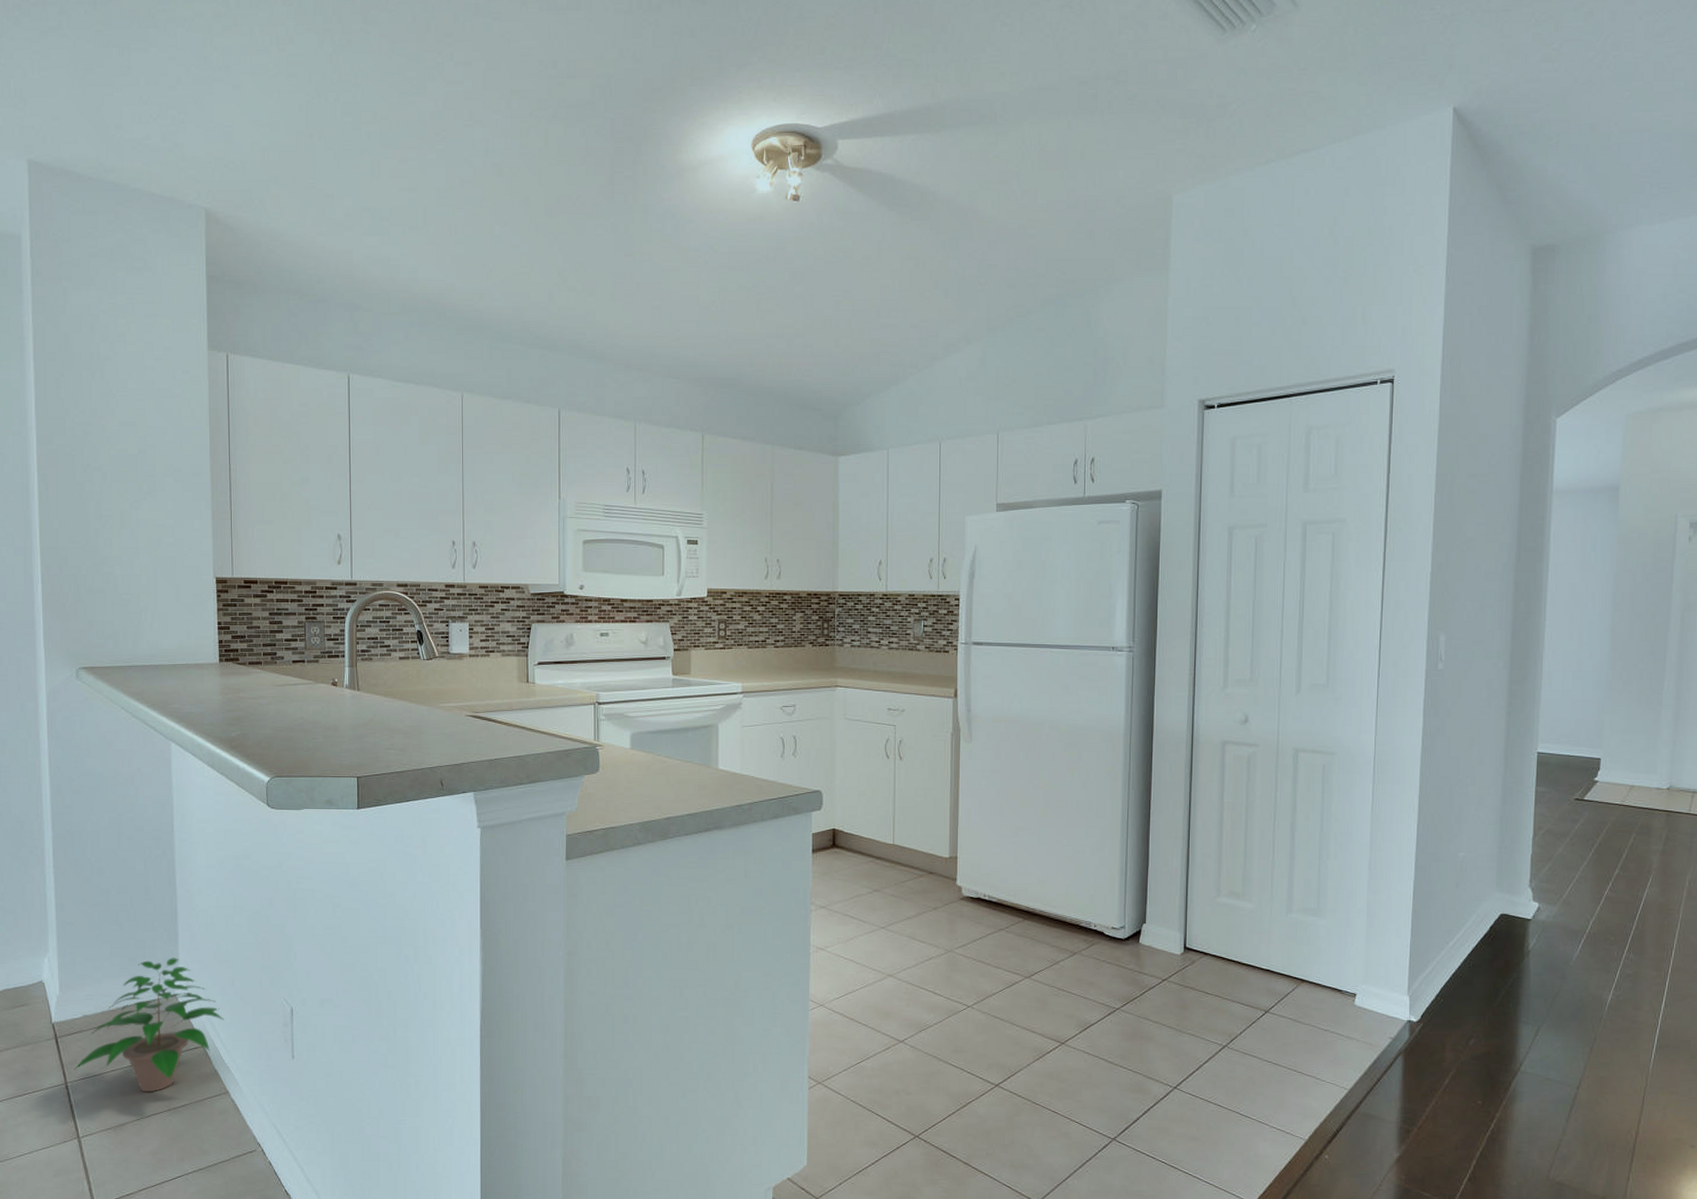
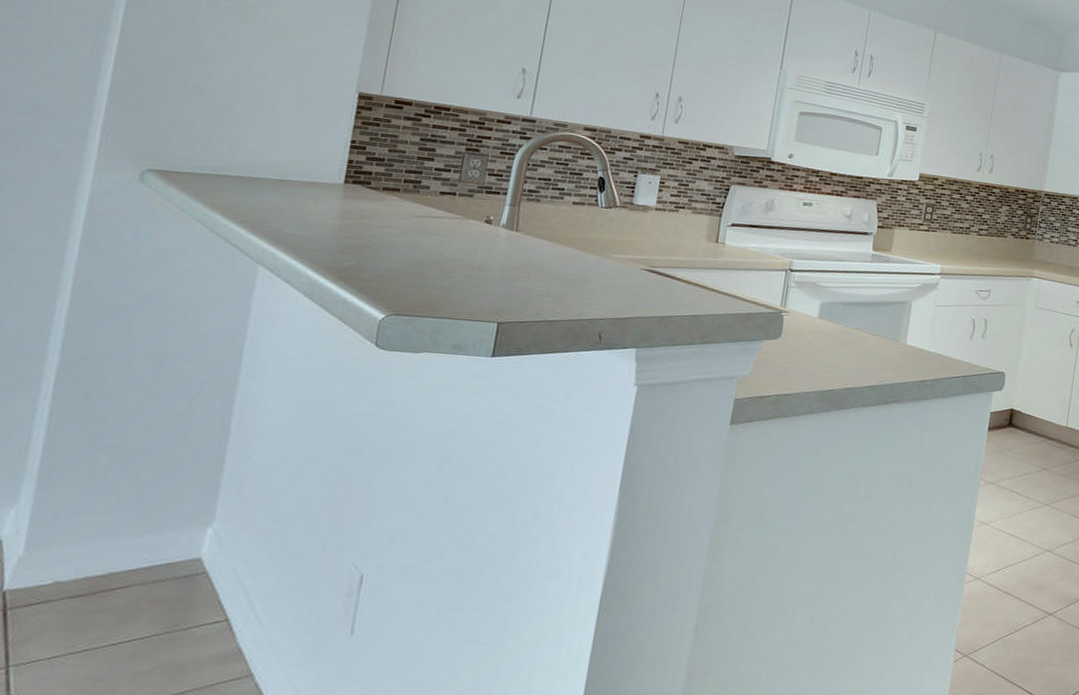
potted plant: present [74,957,224,1093] -> none [24,513,265,677]

